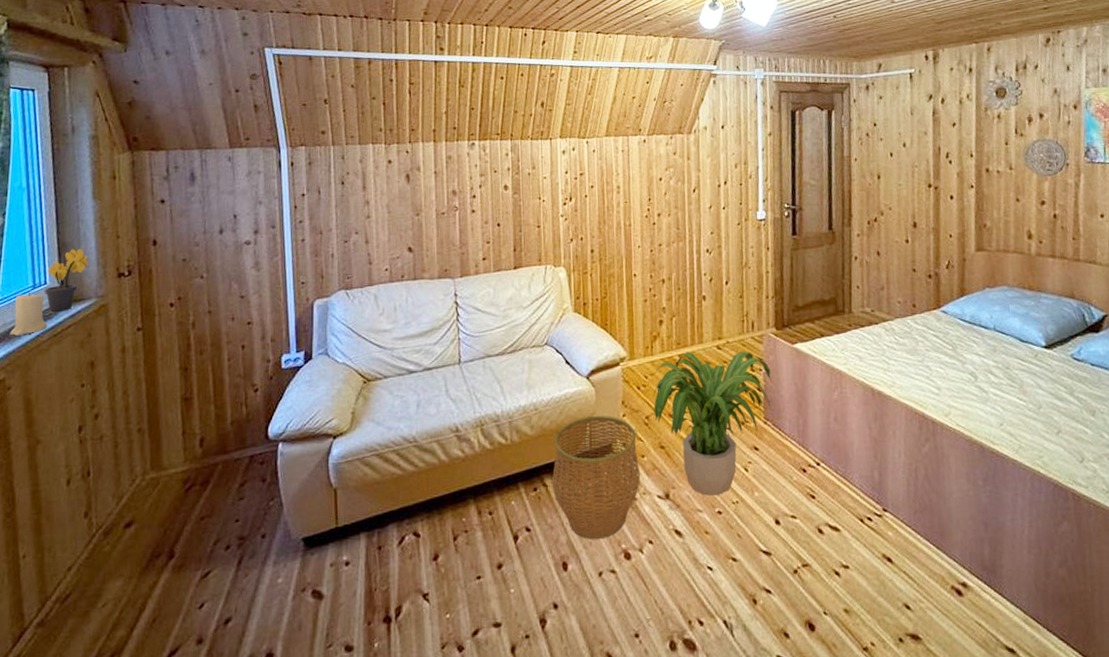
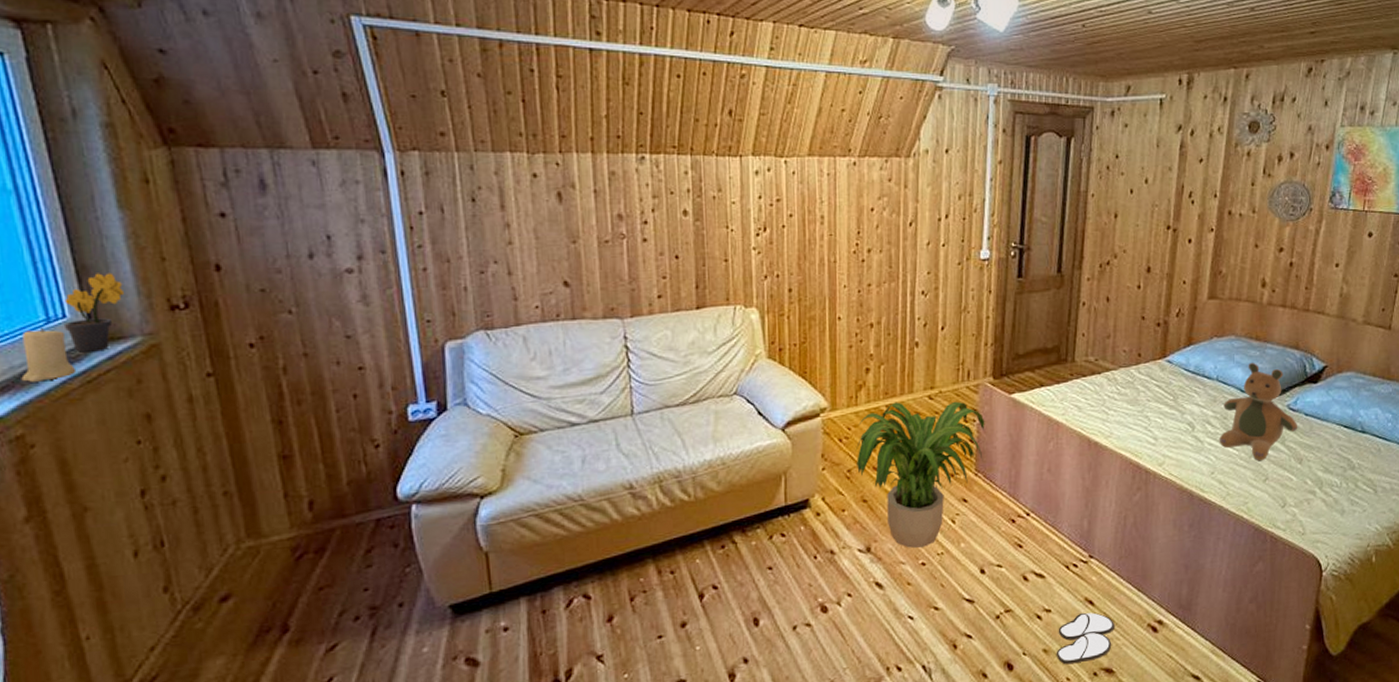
basket: present [552,415,641,539] -> none [741,469,841,595]
slippers: none [857,570,916,628] -> present [1056,612,1114,665]
teddy bear: none [1003,311,1086,413] -> present [1219,362,1298,461]

